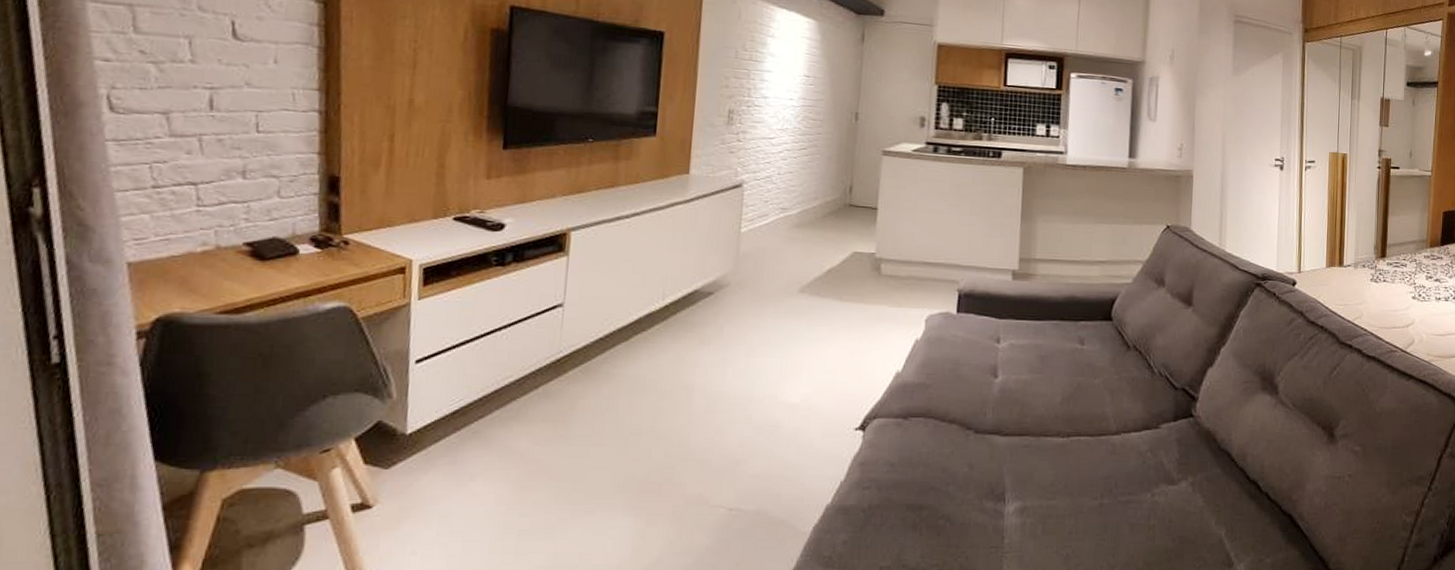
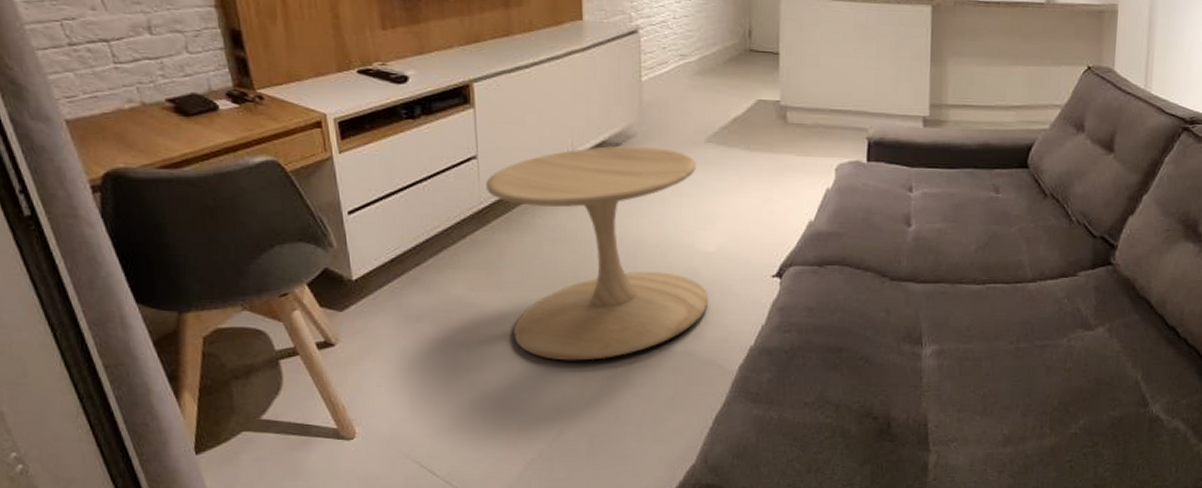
side table: none [568,295,788,523] -> present [486,145,709,361]

